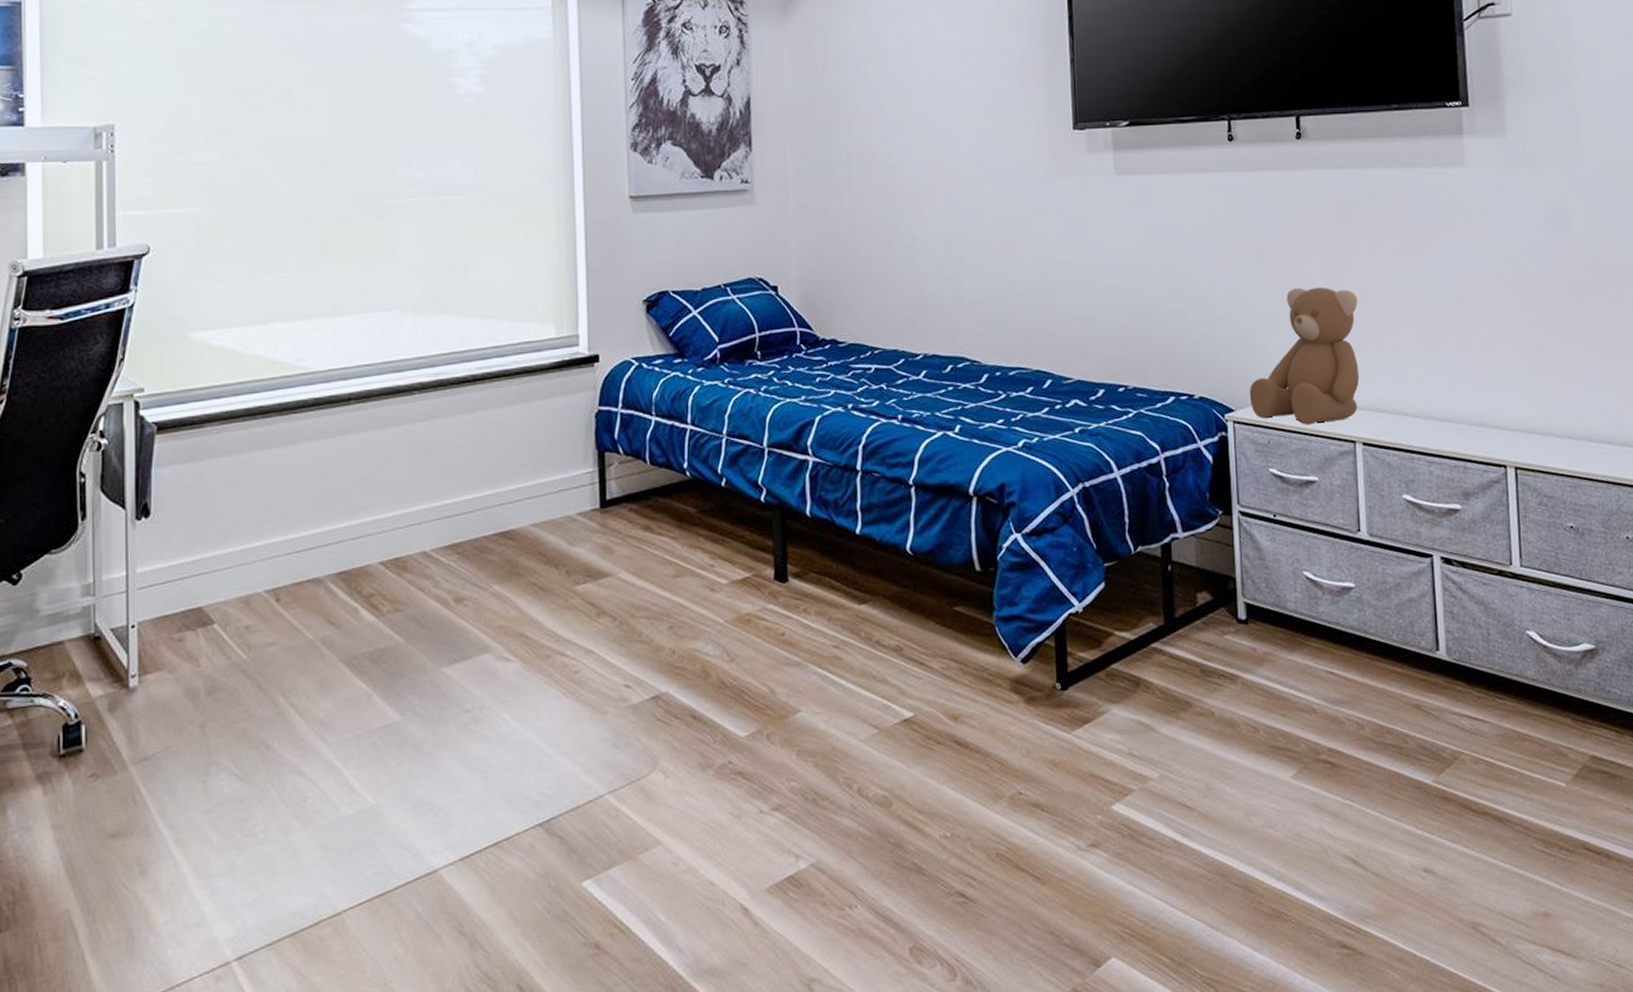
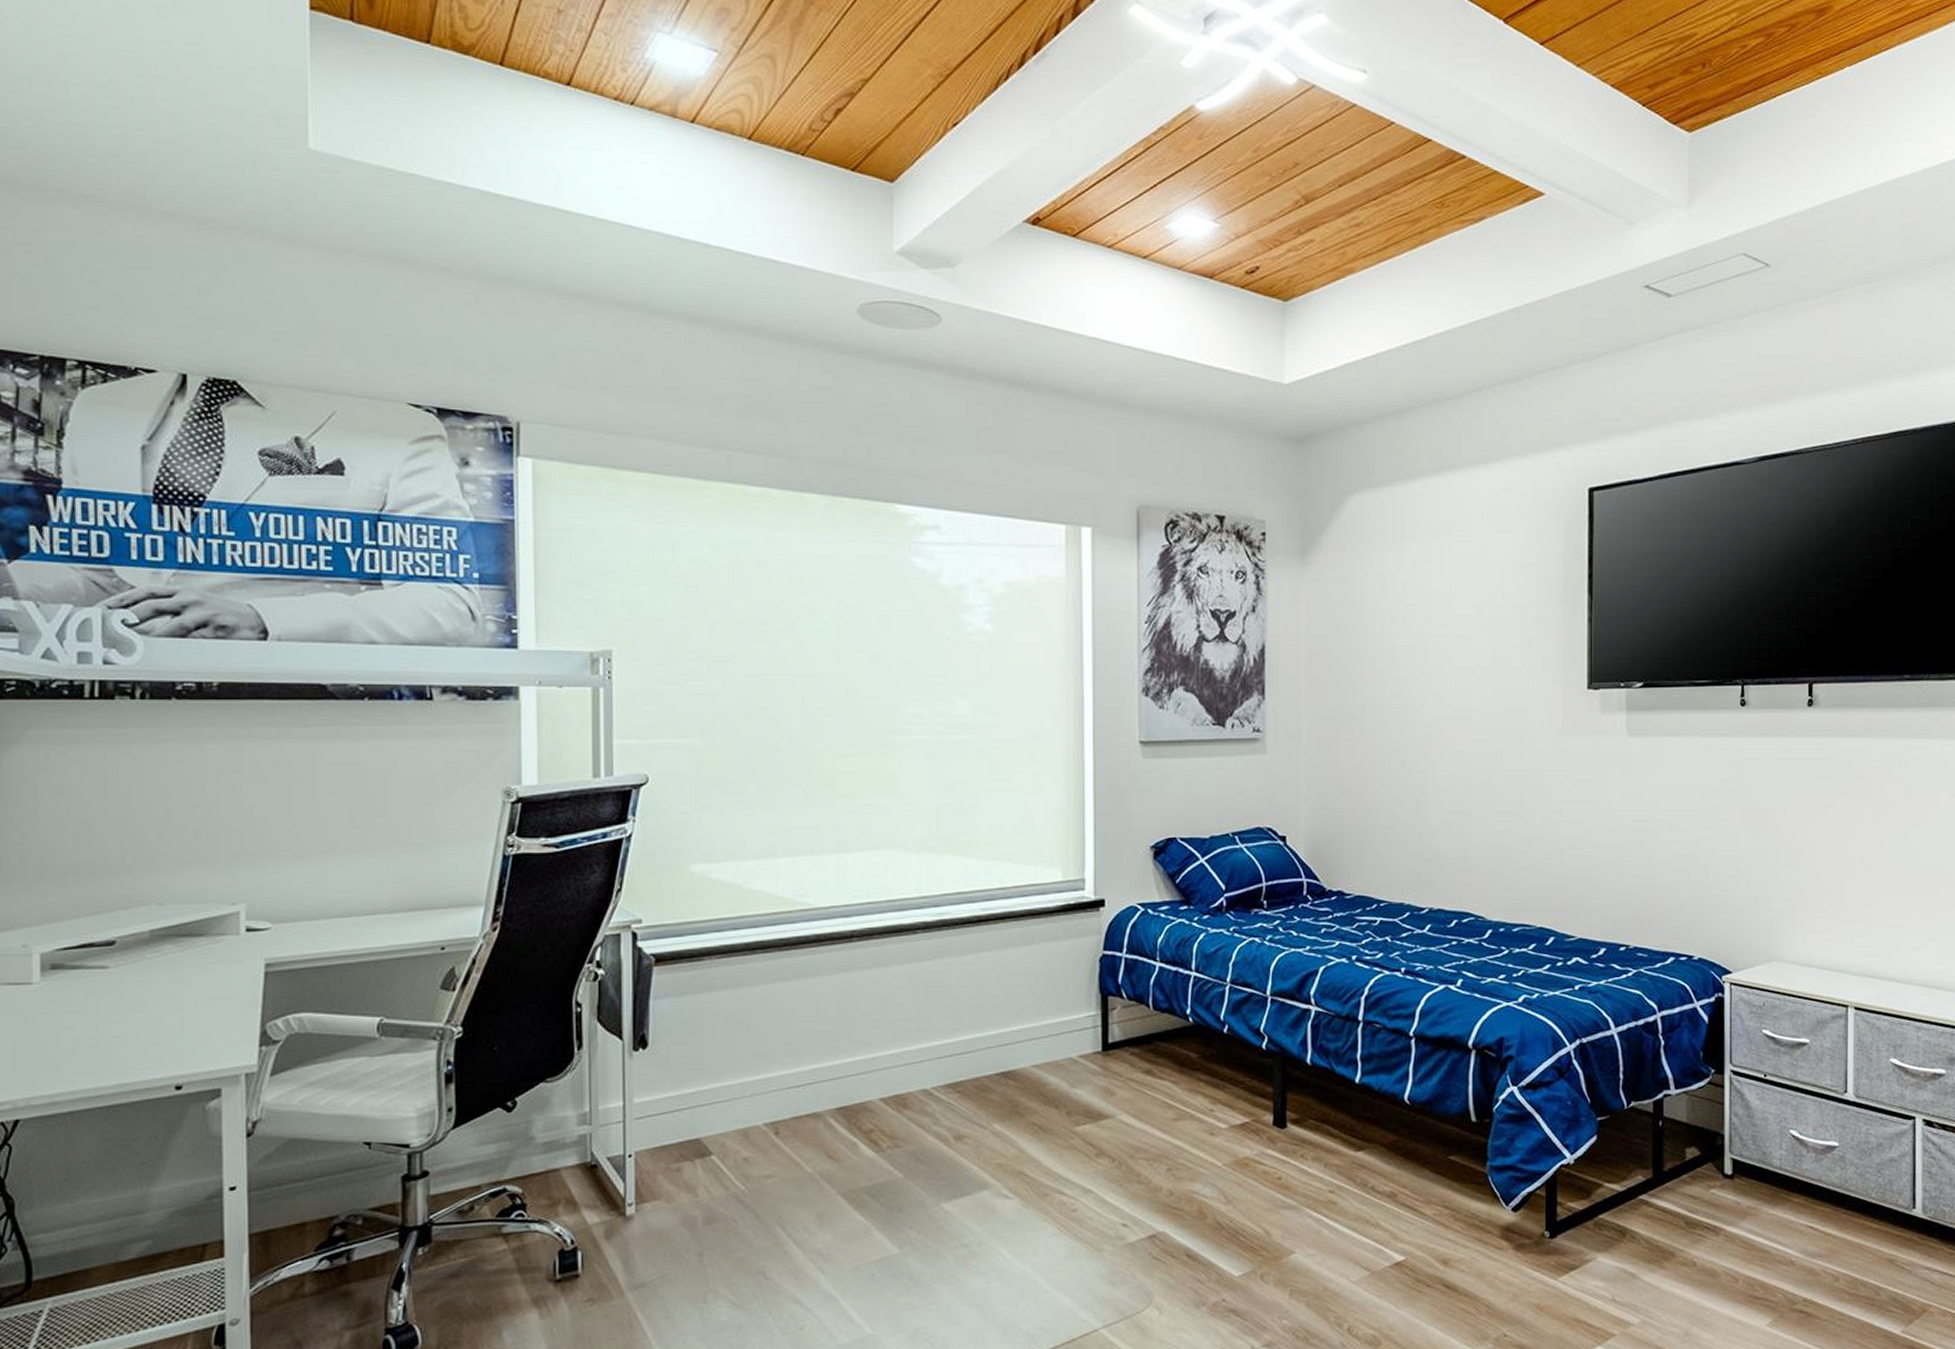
teddy bear: present [1249,287,1360,425] -> none [1747,854,1858,989]

